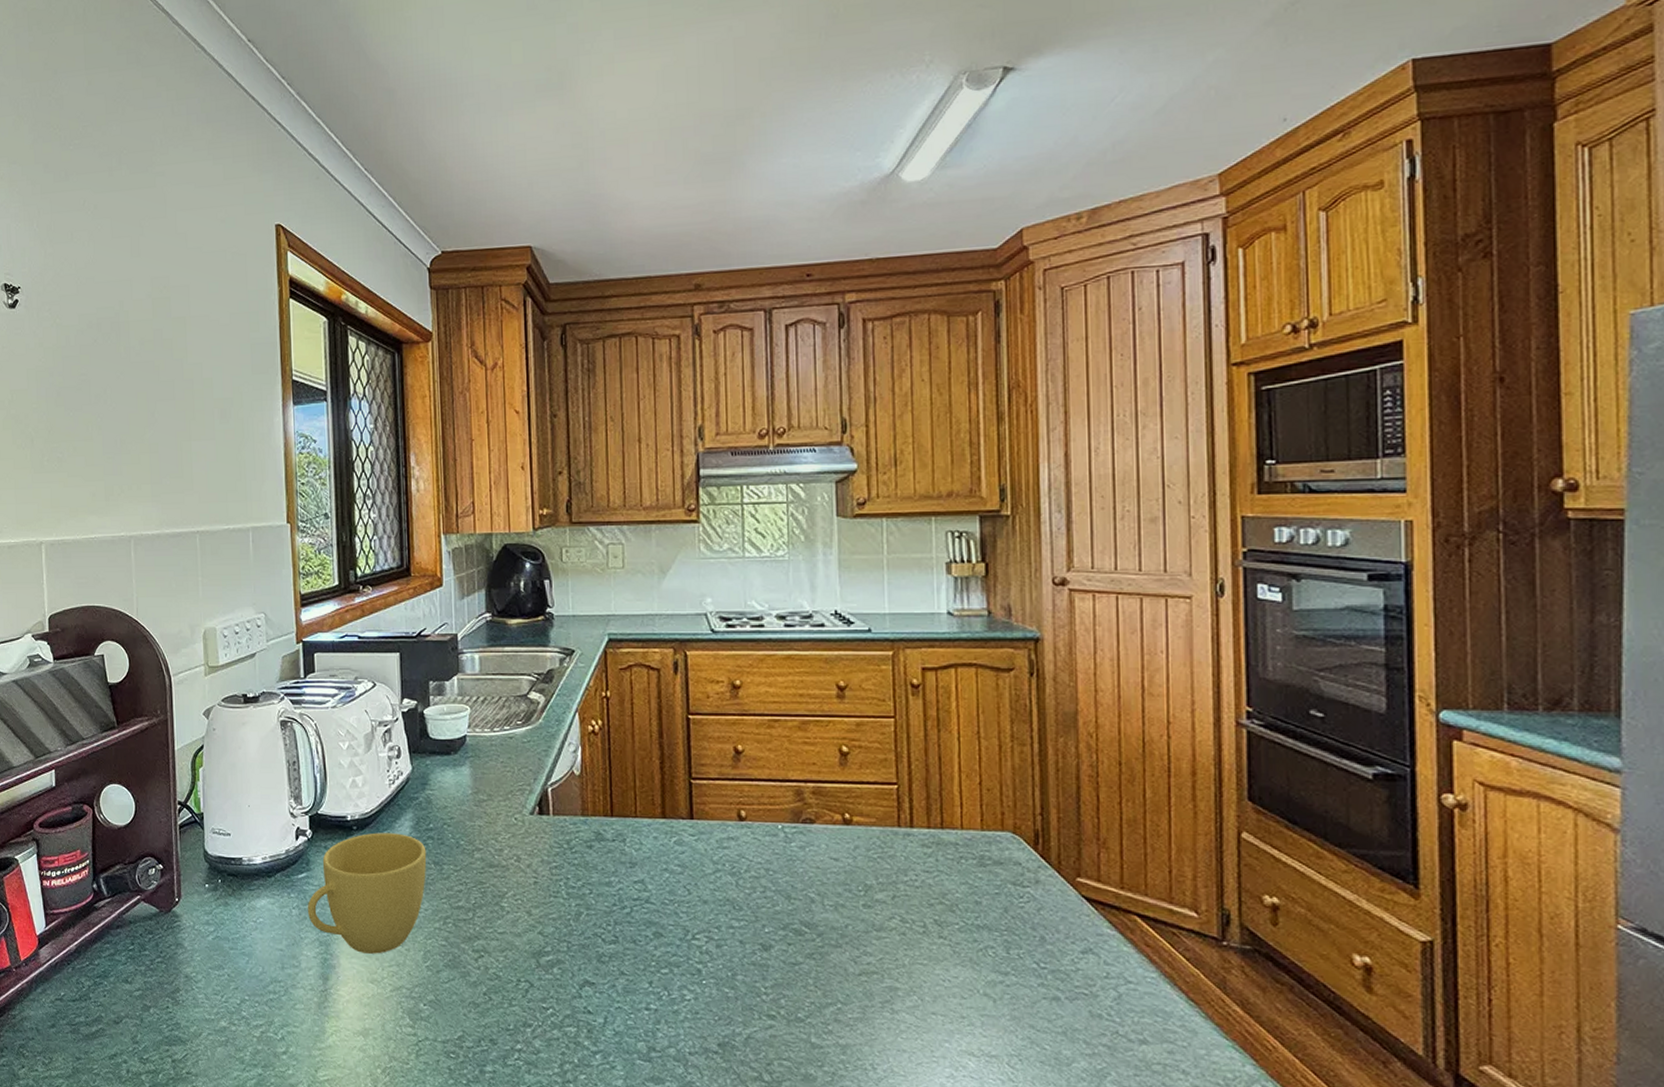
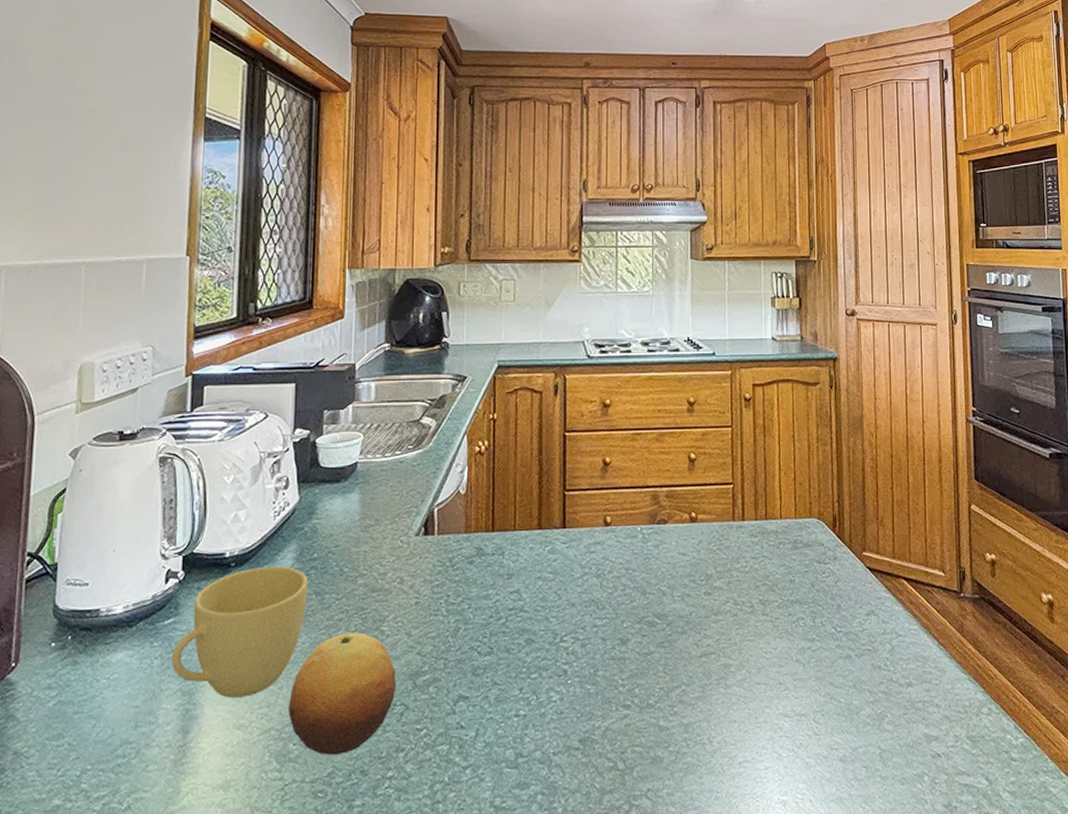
fruit: none [417,905,520,1021] -> present [289,632,397,755]

